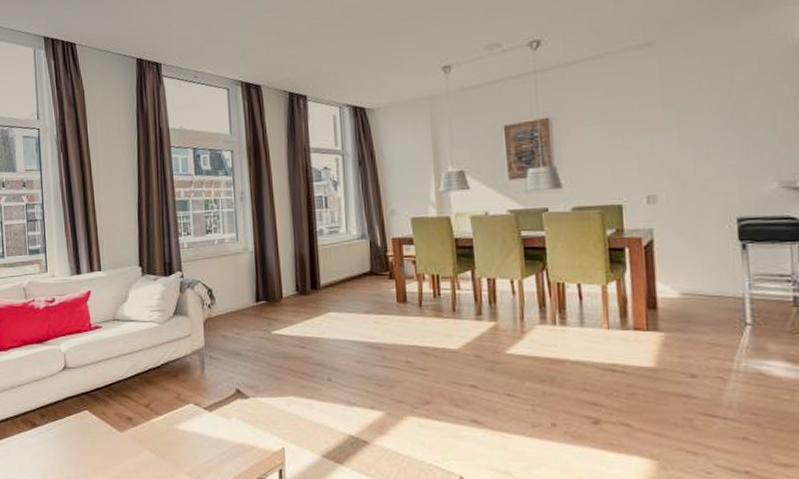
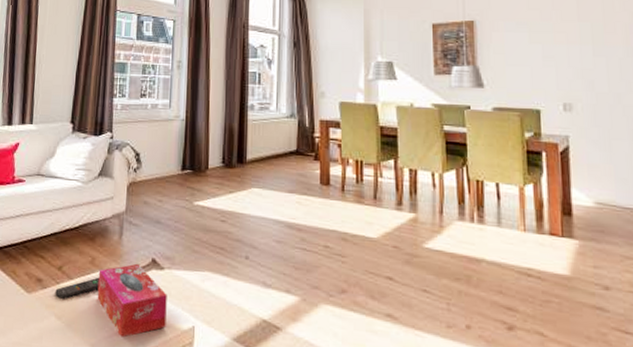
remote control: none [146,411,188,435] -> present [55,277,100,300]
tissue box: none [185,395,257,464] -> present [97,263,167,338]

